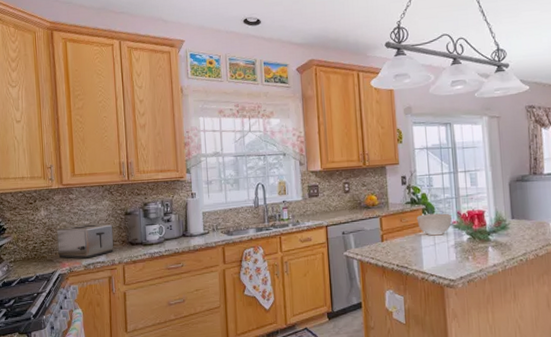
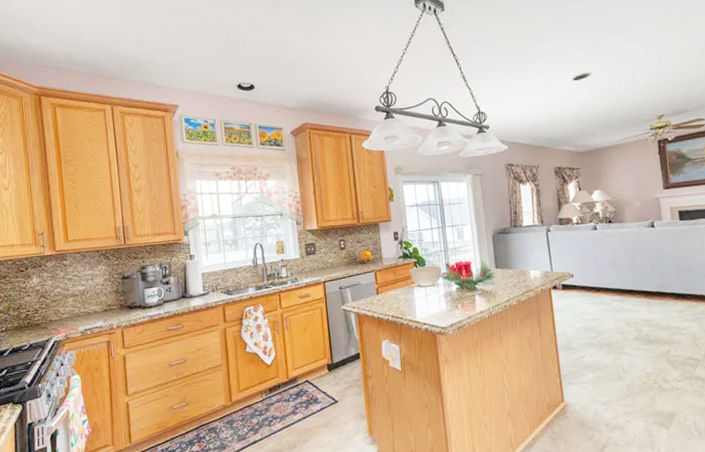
toaster: present [57,223,114,259] -> none [51,288,112,326]

